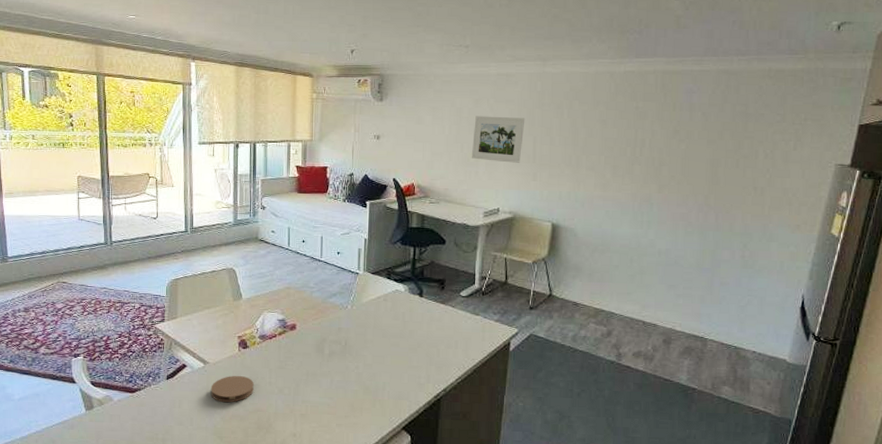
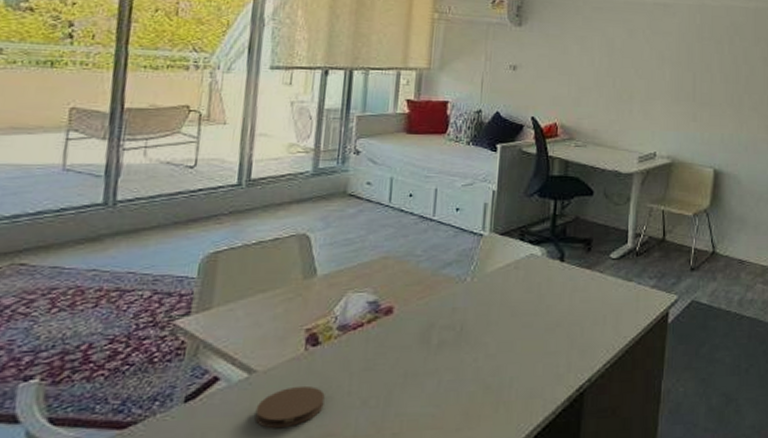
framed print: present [471,116,525,163] -> none [624,47,684,101]

